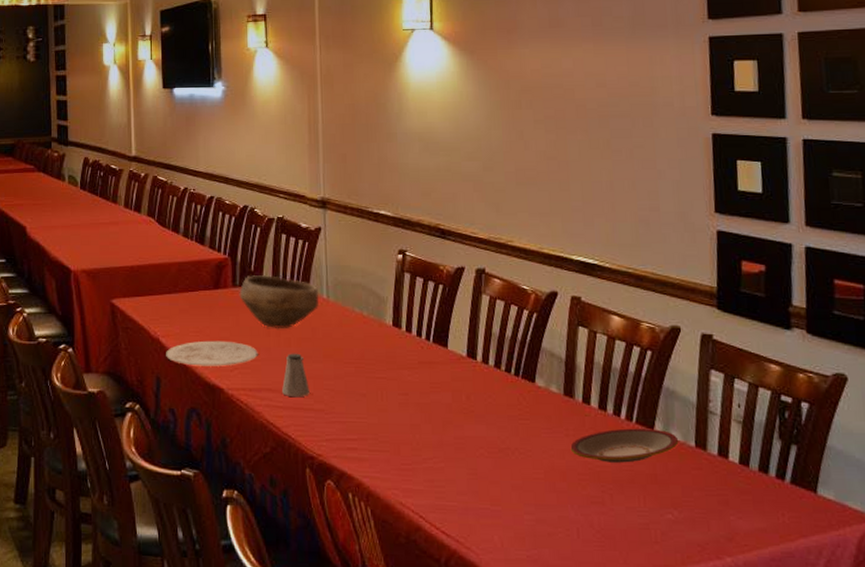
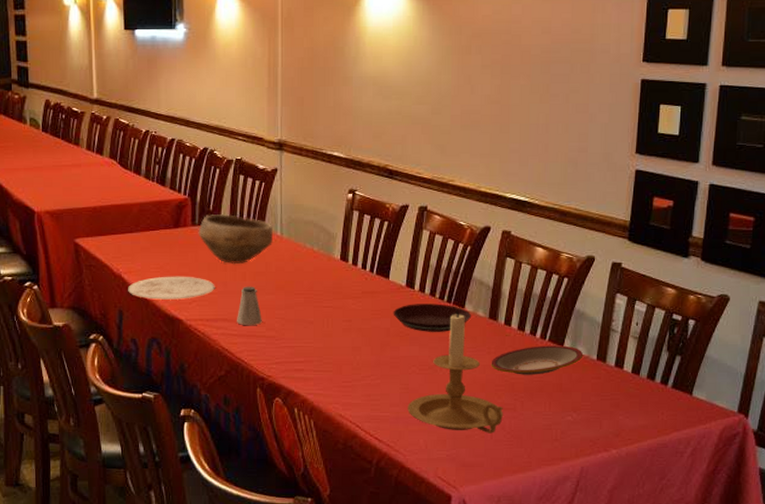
plate: none [454,376,543,410] -> present [393,304,471,332]
candle holder: none [477,385,591,532] -> present [407,311,504,434]

